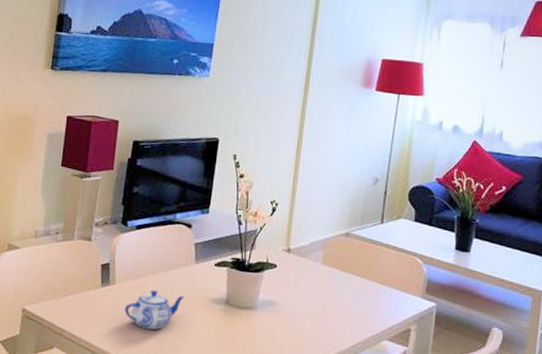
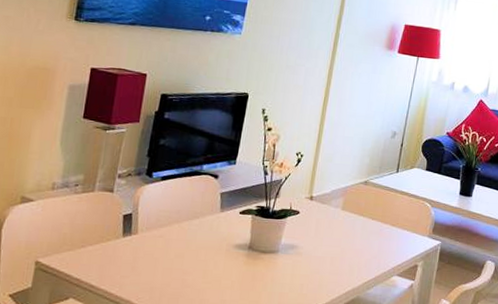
teapot: present [124,290,185,330] -> none [146,239,209,277]

